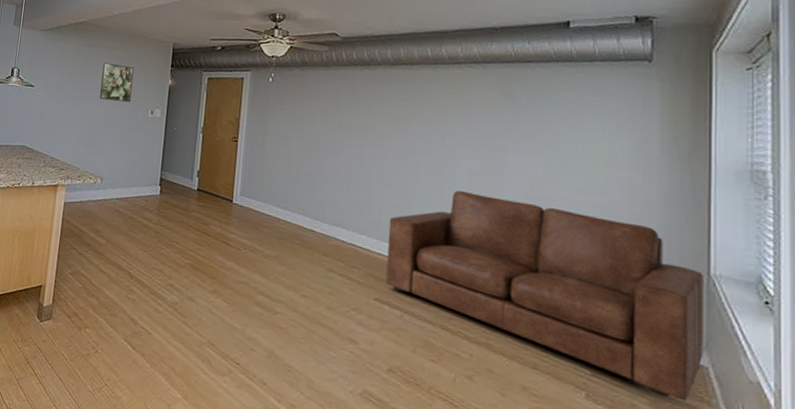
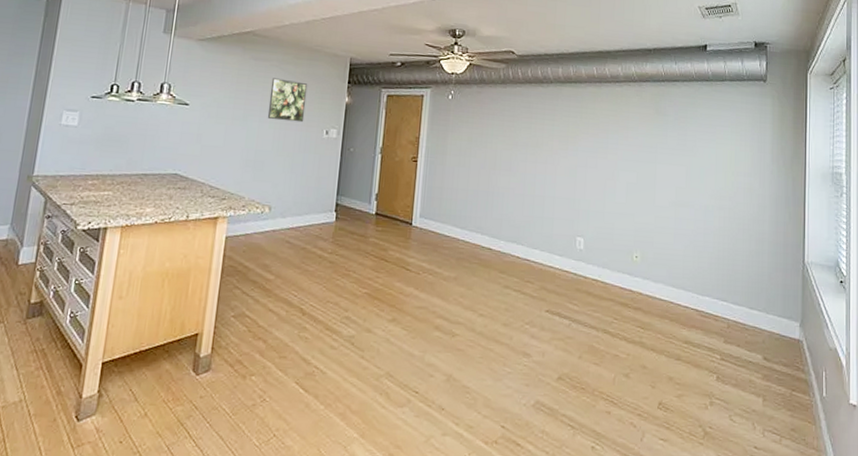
sofa: present [385,190,703,402] -> none [556,201,800,372]

